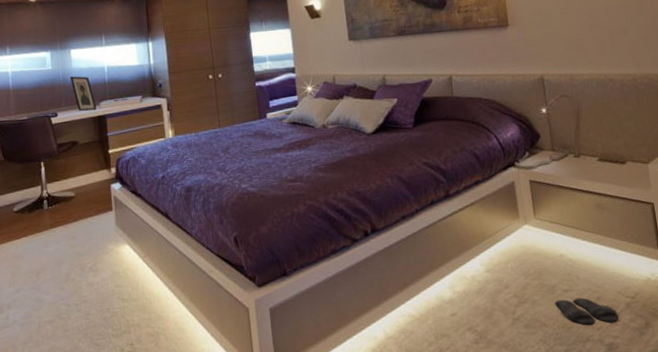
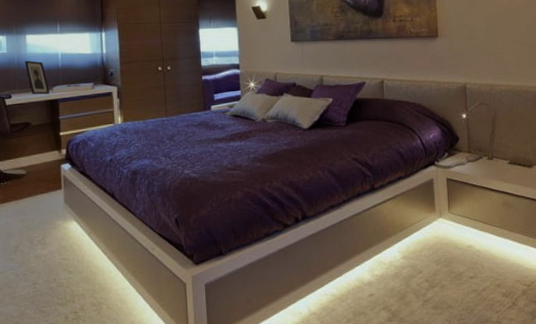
slippers: present [554,297,619,326] -> none [461,284,515,309]

